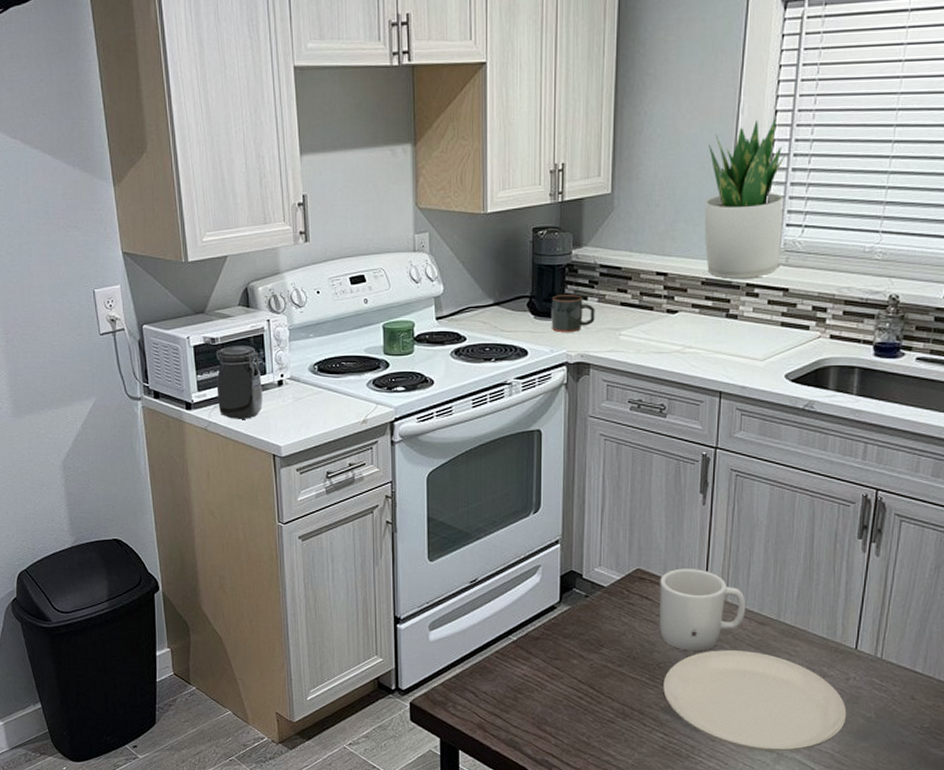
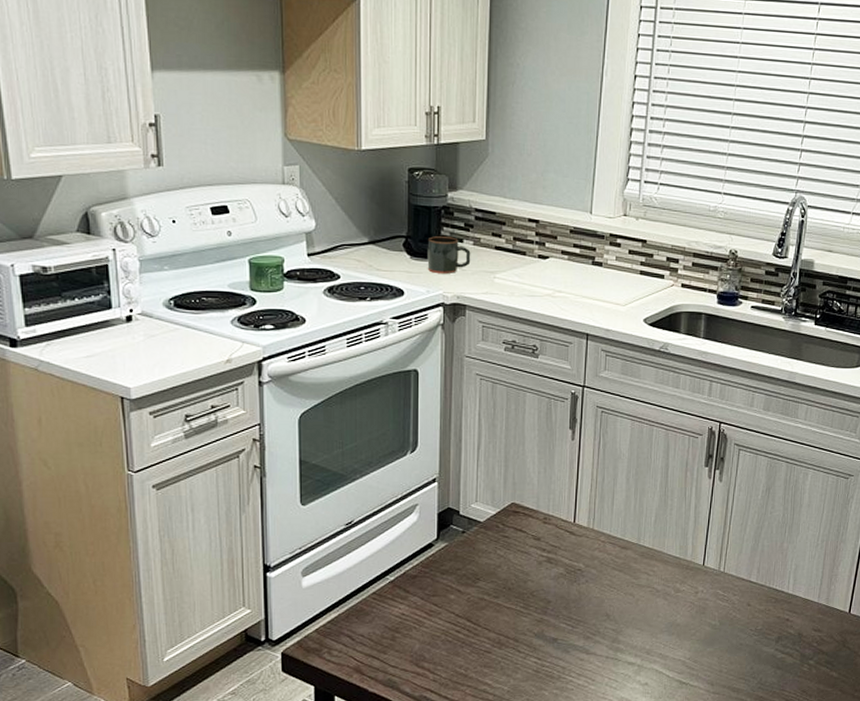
jar: present [216,346,263,419] -> none [49,276,108,358]
mug: present [659,568,746,652] -> none [532,500,611,578]
plate: present [663,650,847,752] -> none [536,574,696,665]
planter: present [704,118,787,279] -> none [572,83,645,229]

